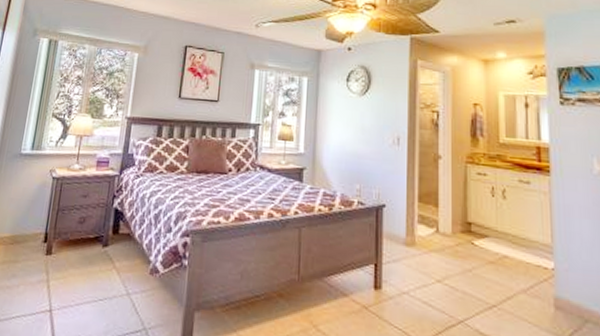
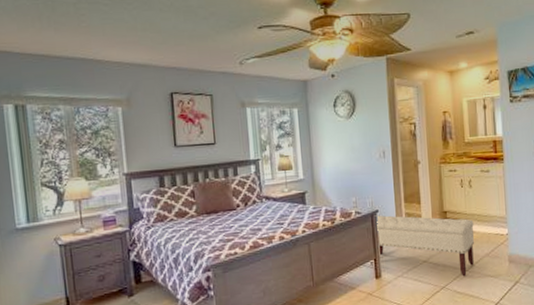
bench: none [380,210,508,314] -> present [375,215,475,277]

